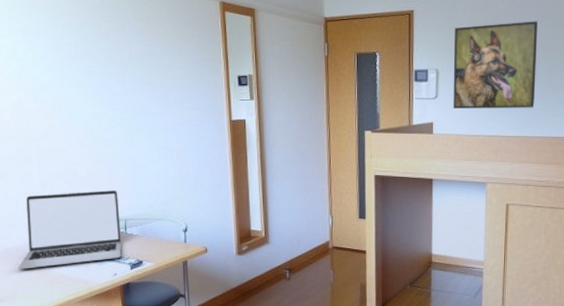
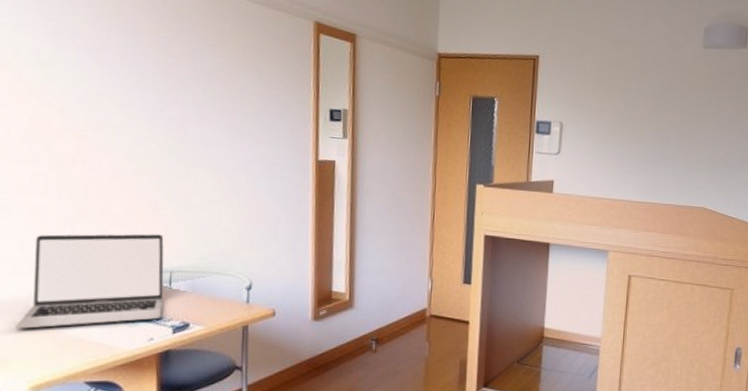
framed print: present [453,21,538,108] -> none [576,78,670,173]

